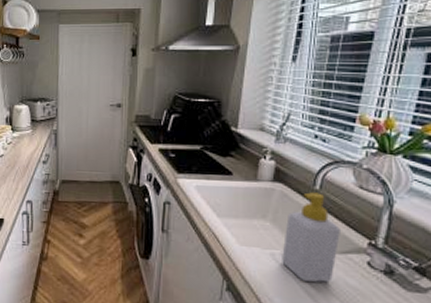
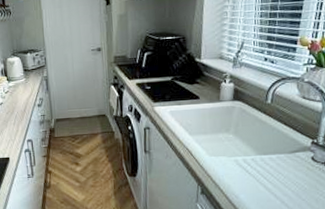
soap bottle: present [282,192,340,283] -> none [244,106,289,179]

